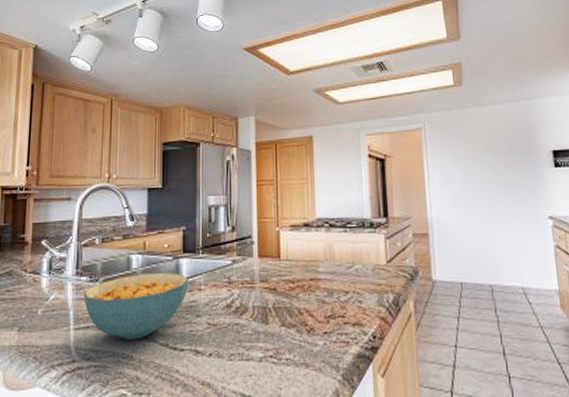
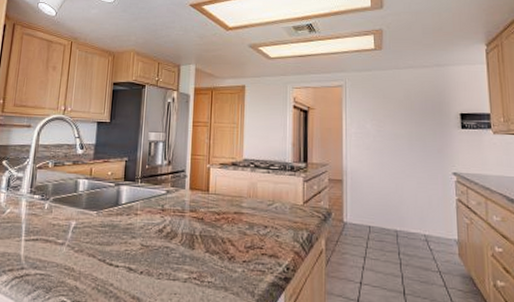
cereal bowl: present [84,272,188,340] -> none [35,196,127,254]

